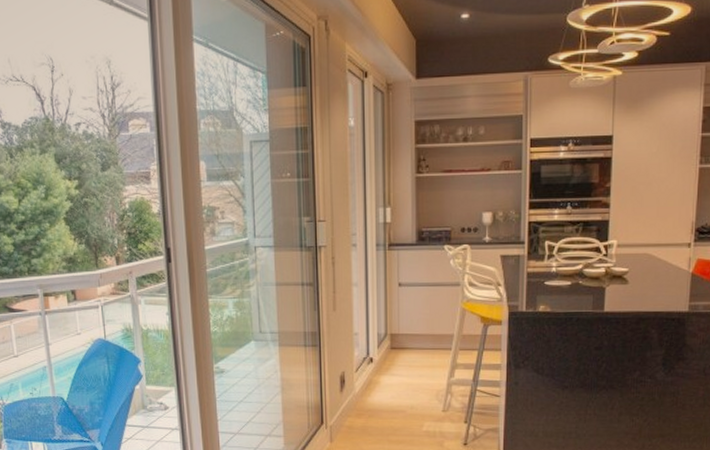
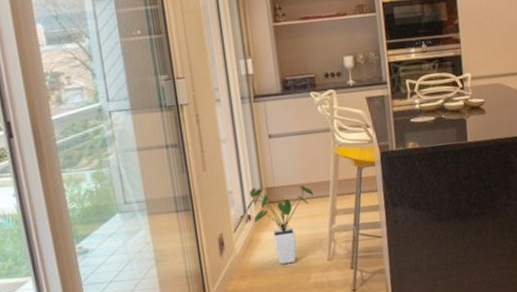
house plant: none [370,333,436,408] -> present [246,185,314,264]

